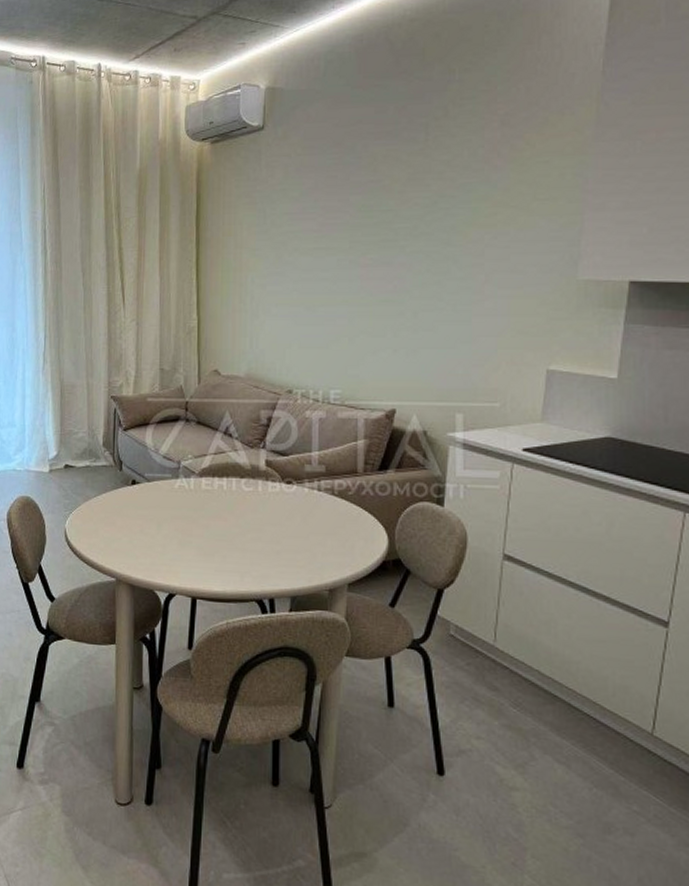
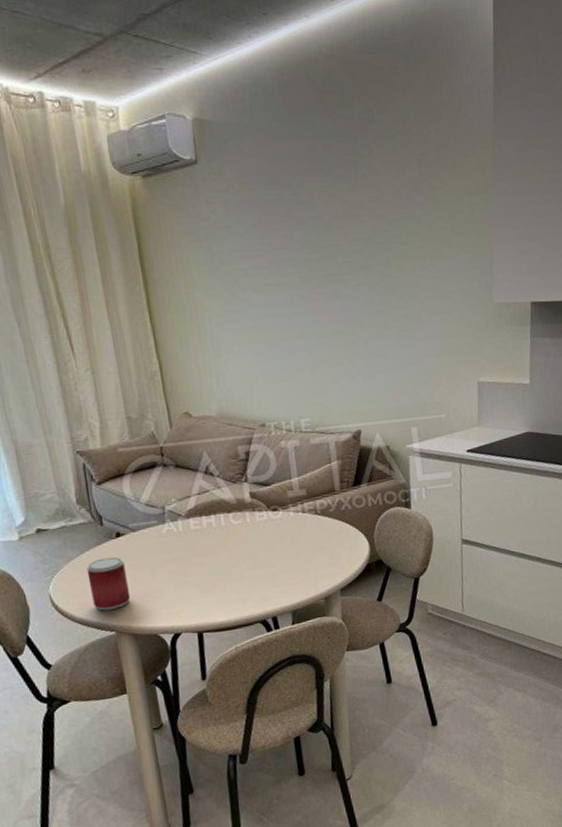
beverage can: none [100,503,135,556] -> present [86,557,131,611]

